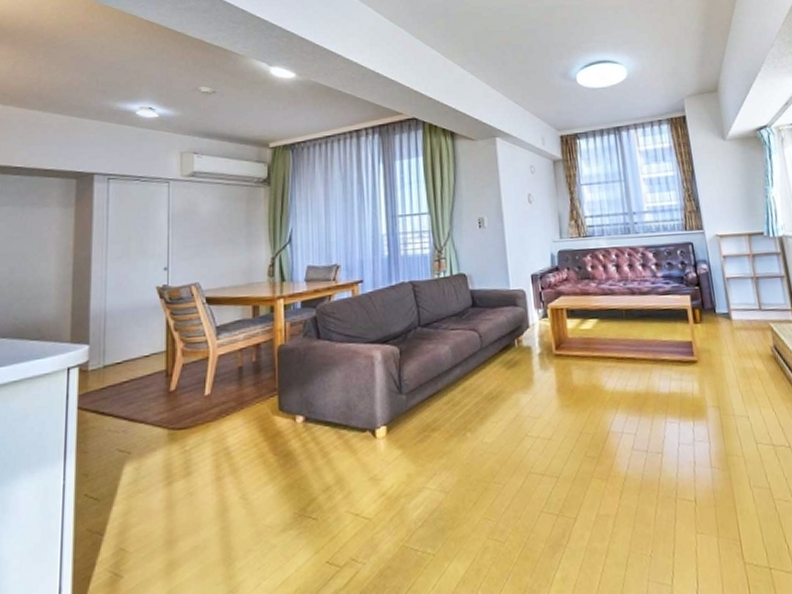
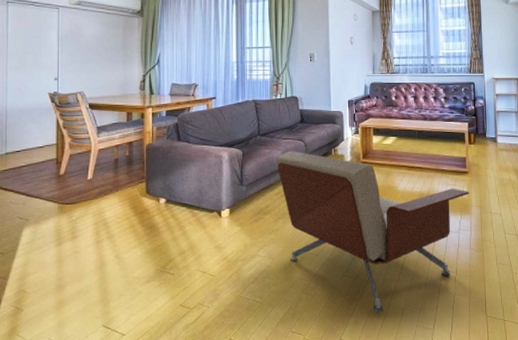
armchair: none [442,343,702,564] -> present [275,150,469,313]

